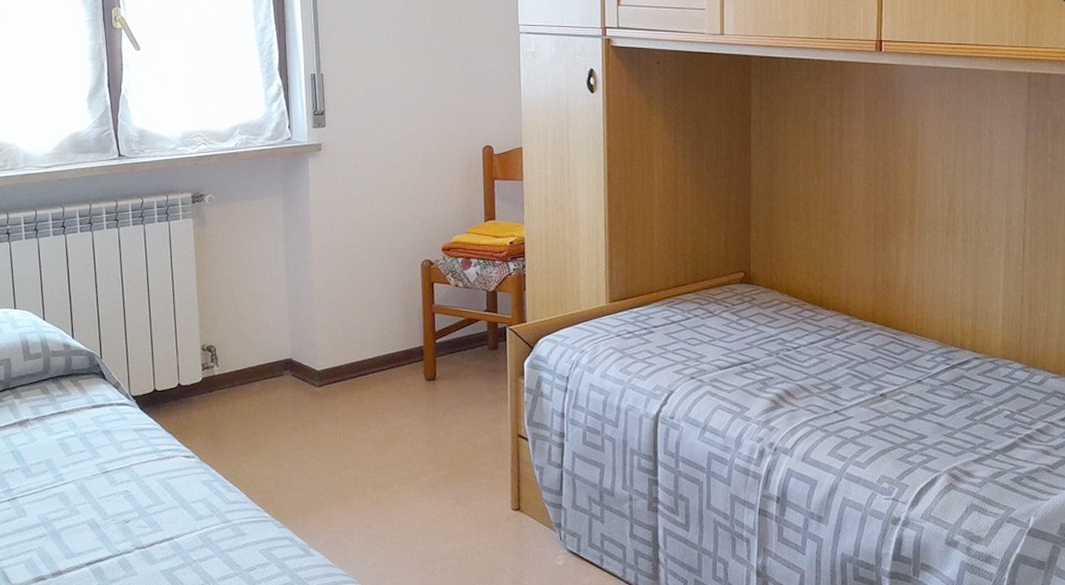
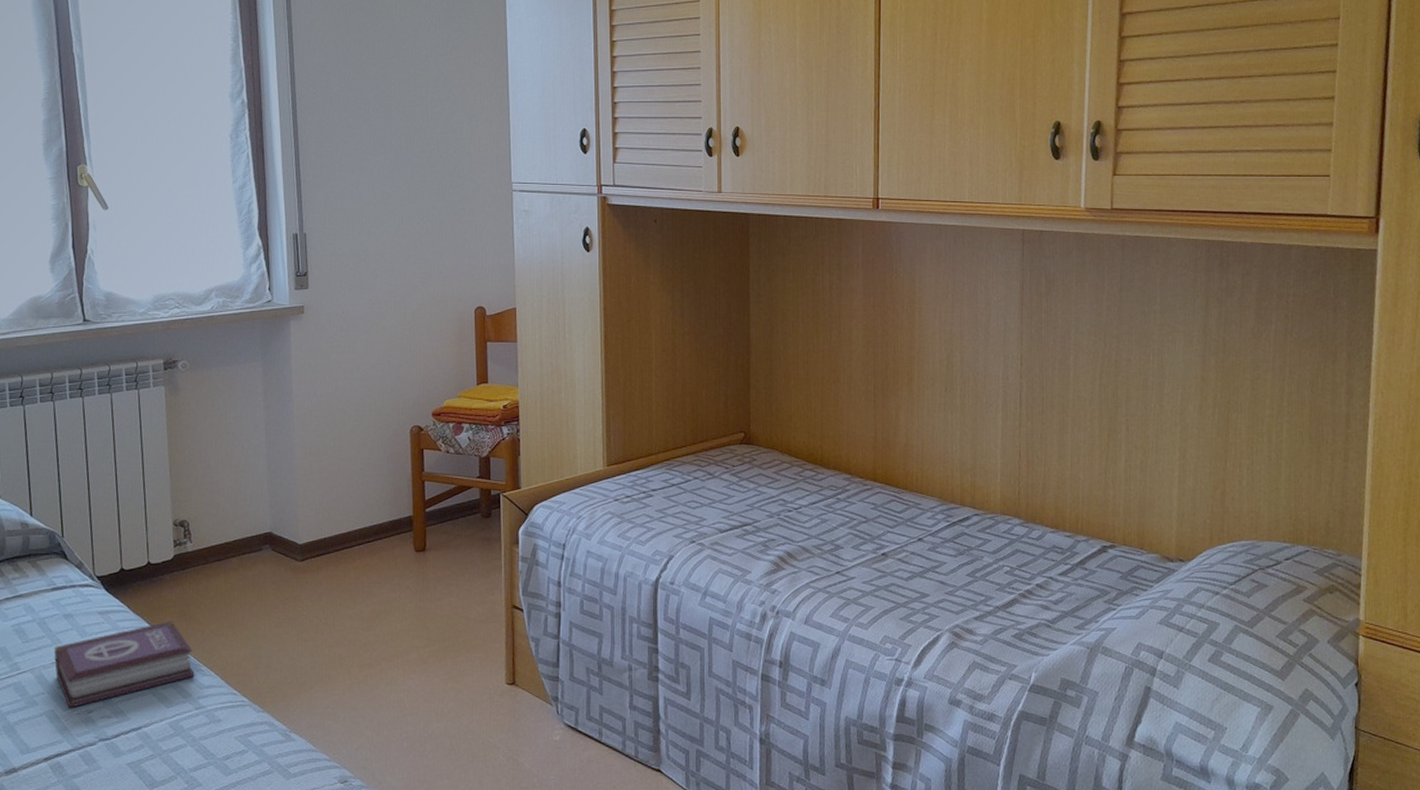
book: none [94,439,222,518] -> present [54,620,195,708]

